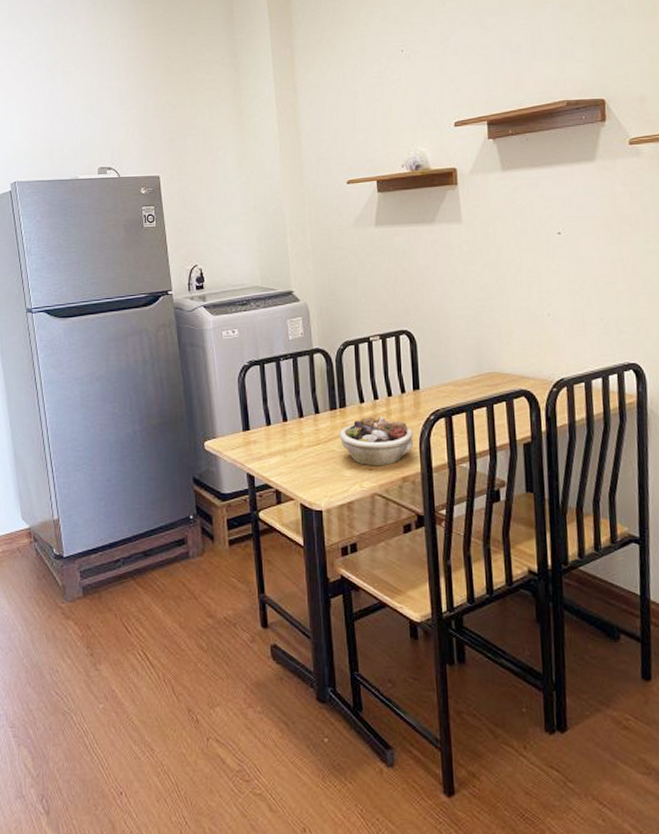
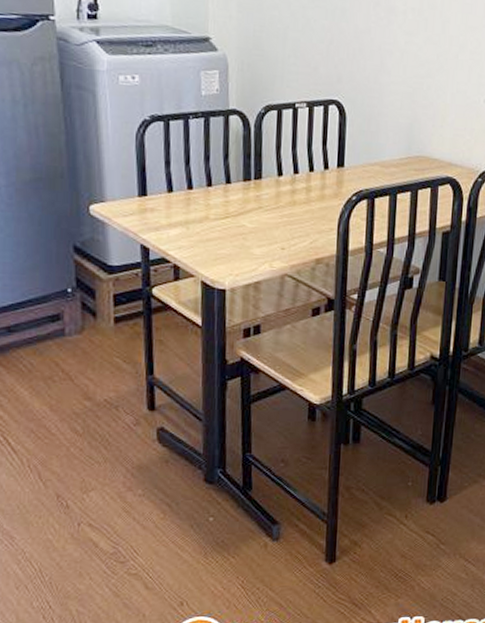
succulent planter: present [339,416,414,467] -> none [251,191,333,246]

